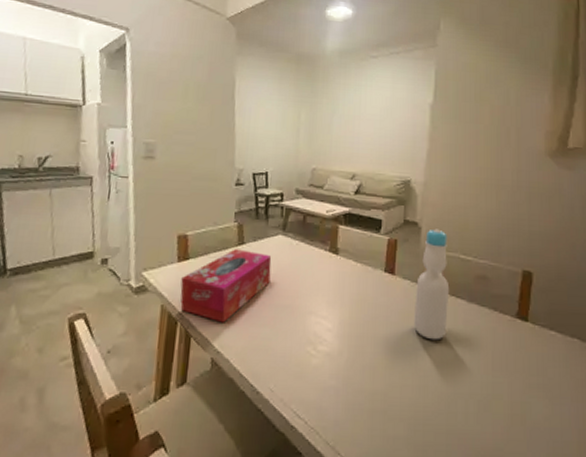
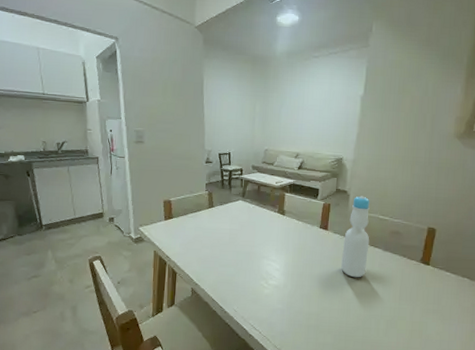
tissue box: present [180,249,272,323] -> none [167,211,234,264]

